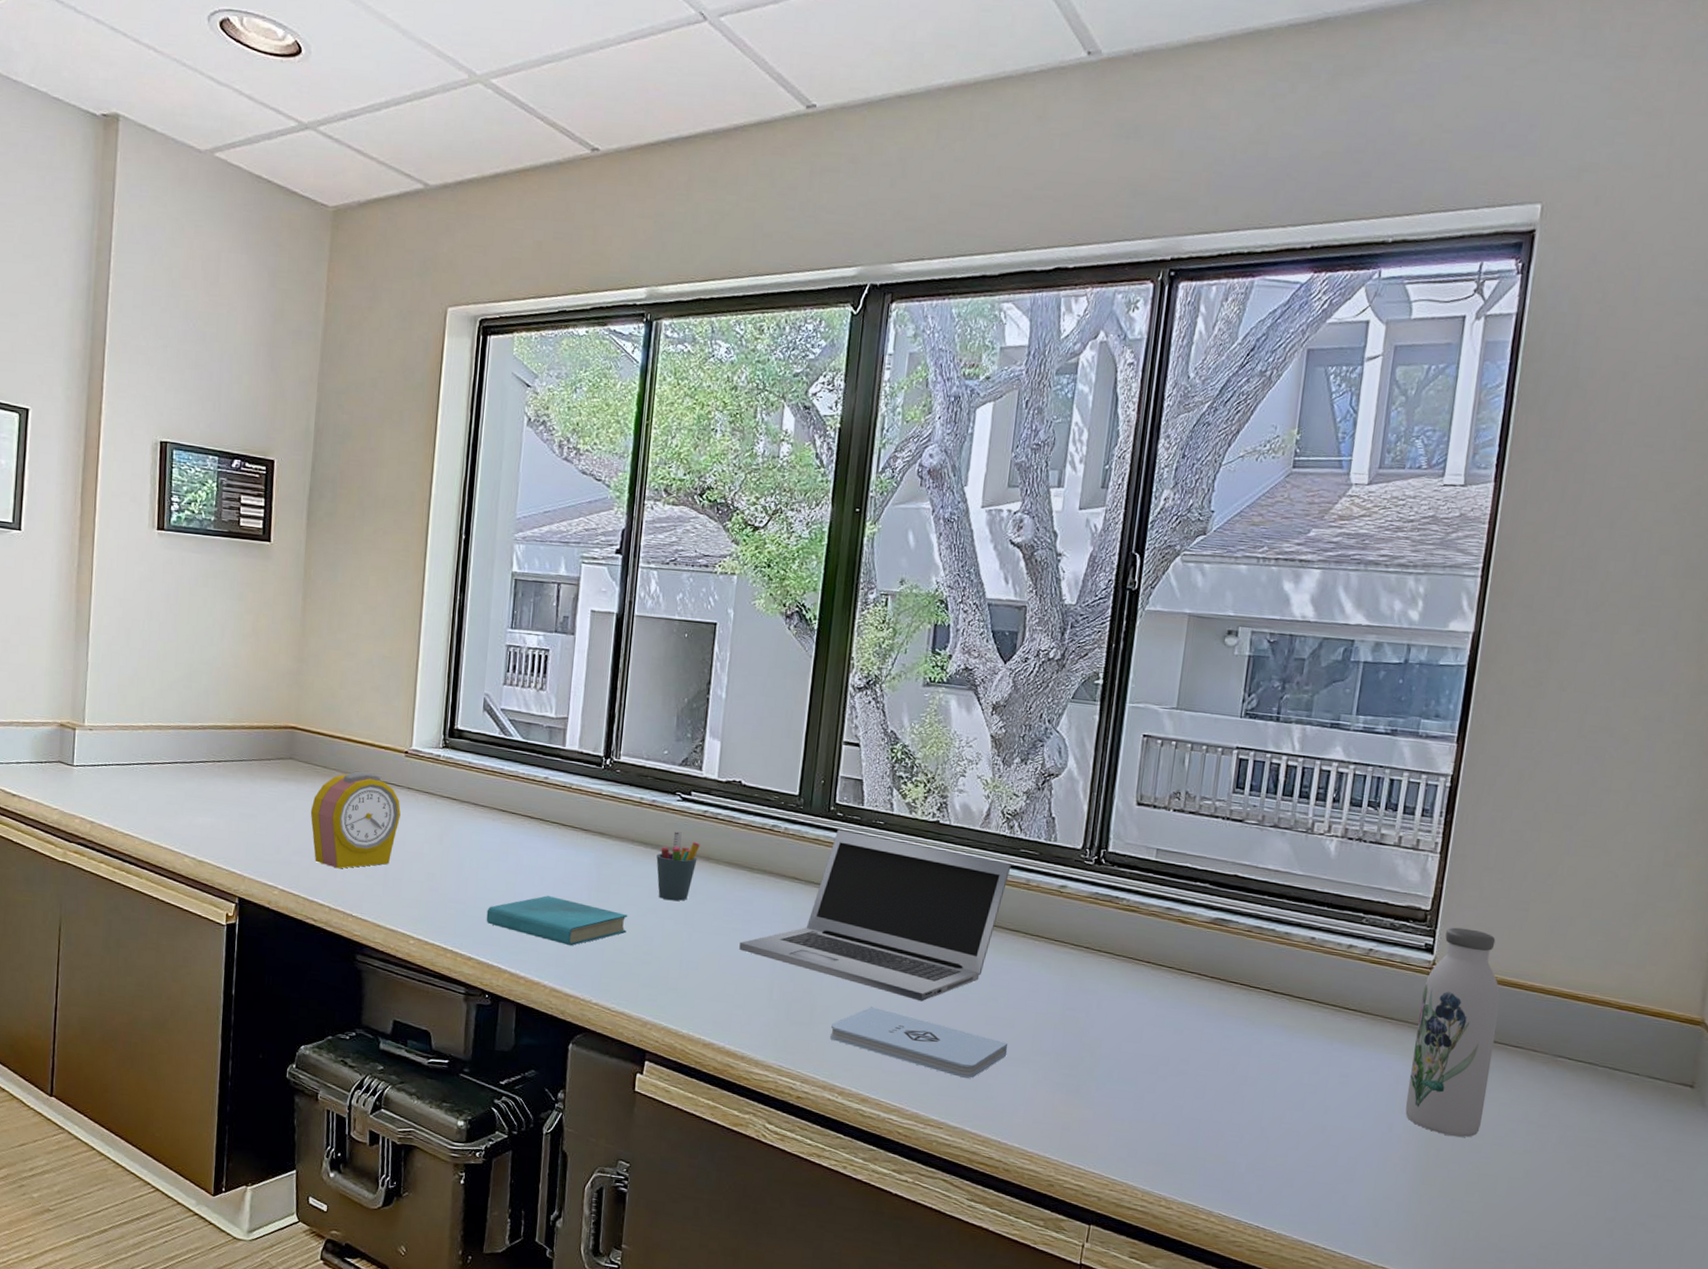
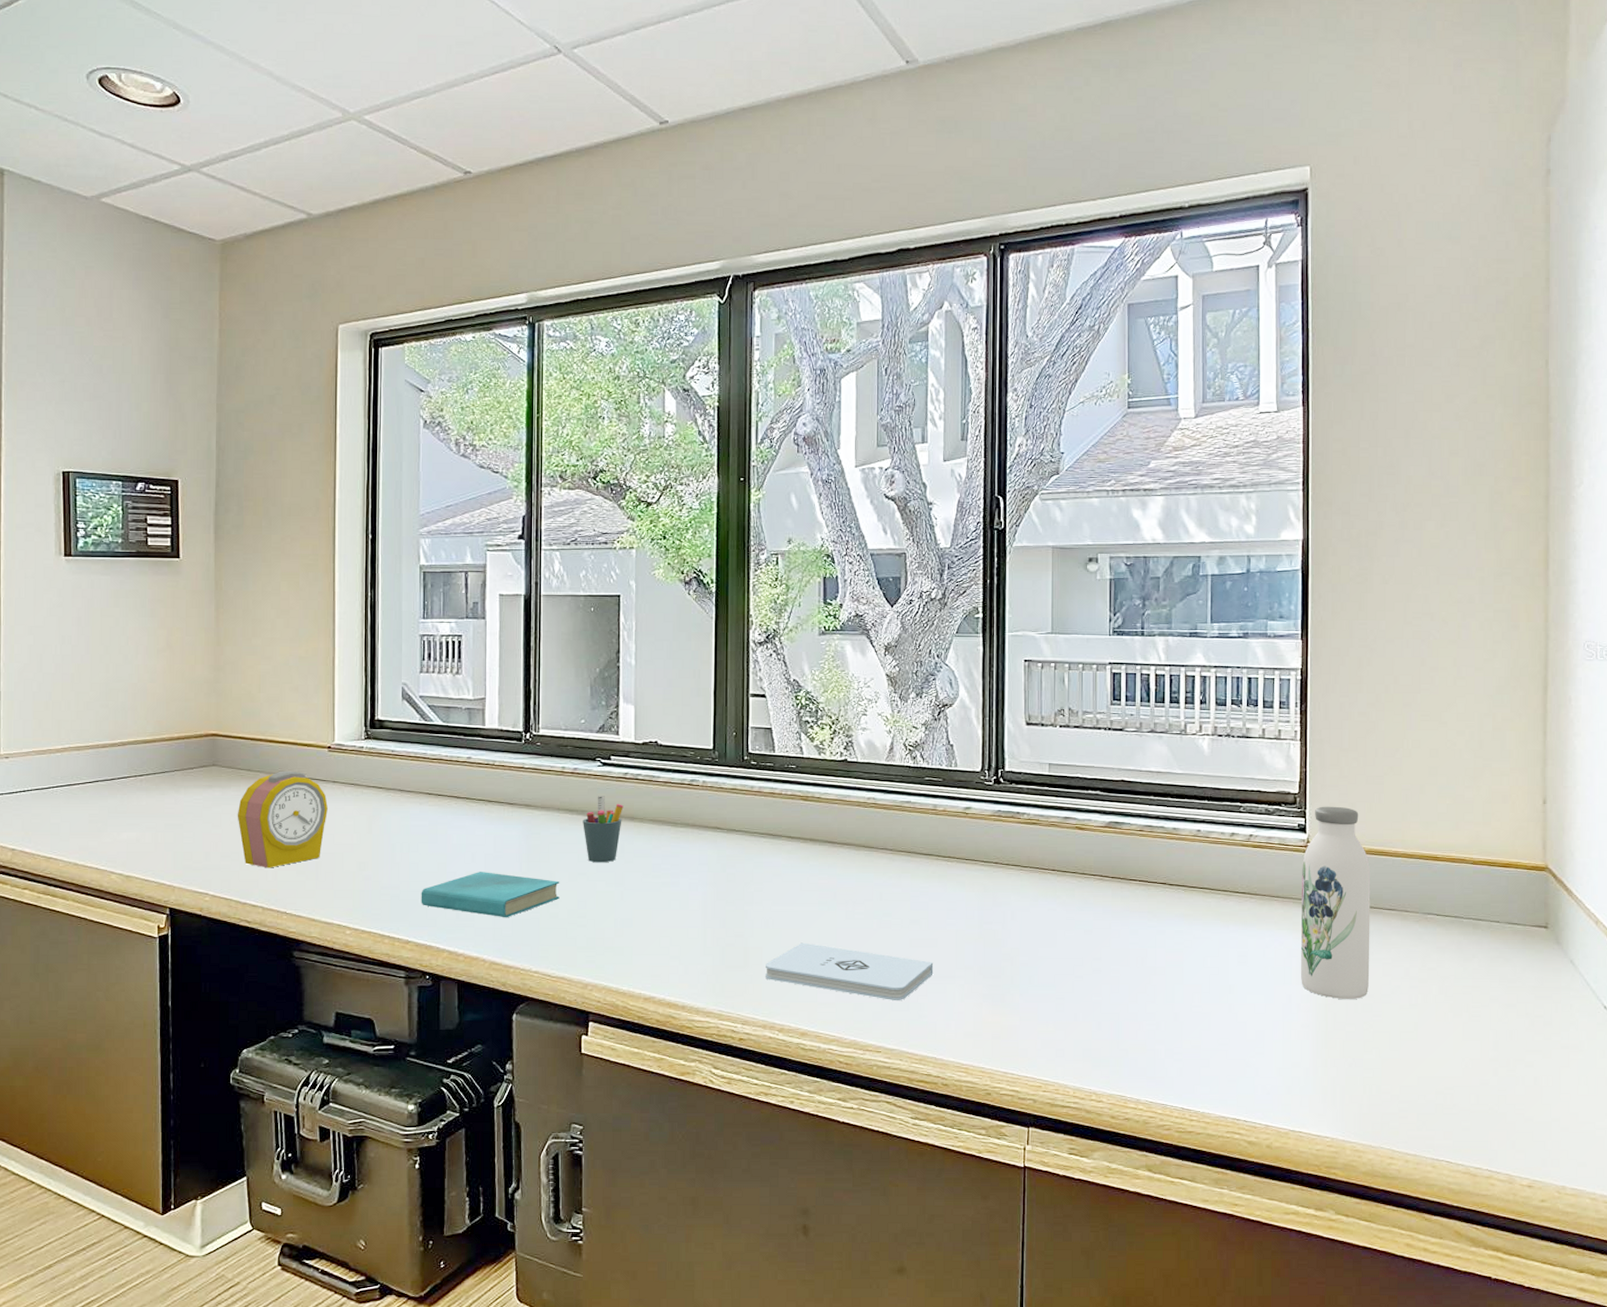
laptop: present [739,829,1012,1002] -> none [670,777,918,932]

